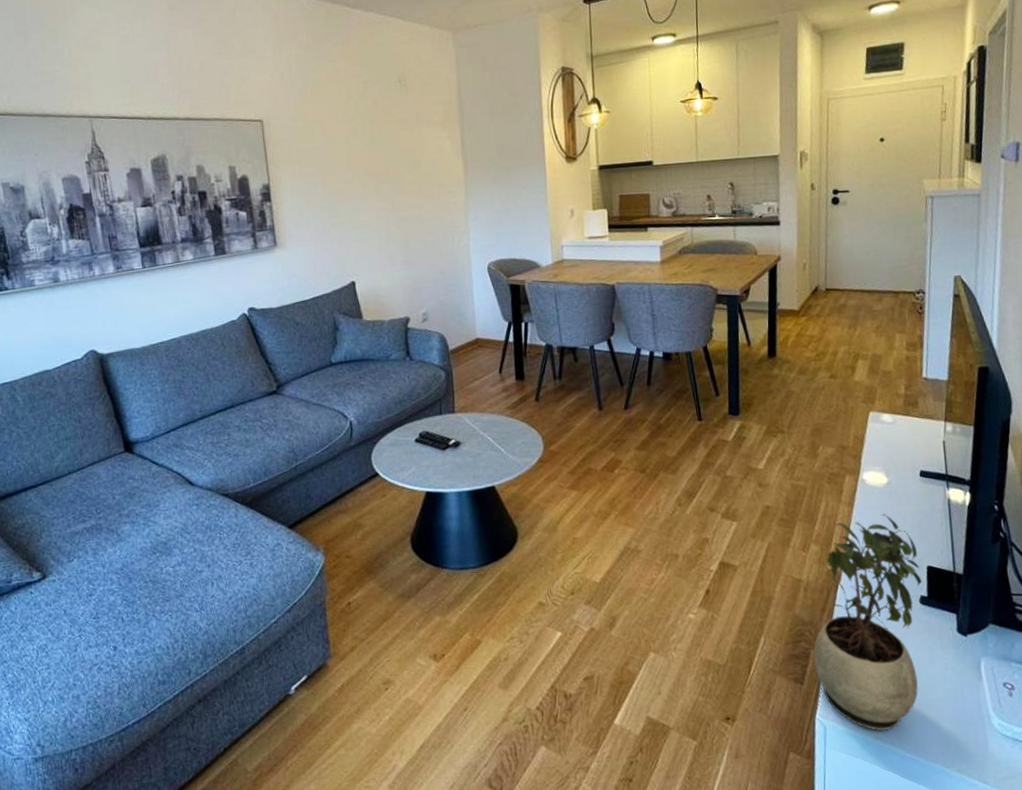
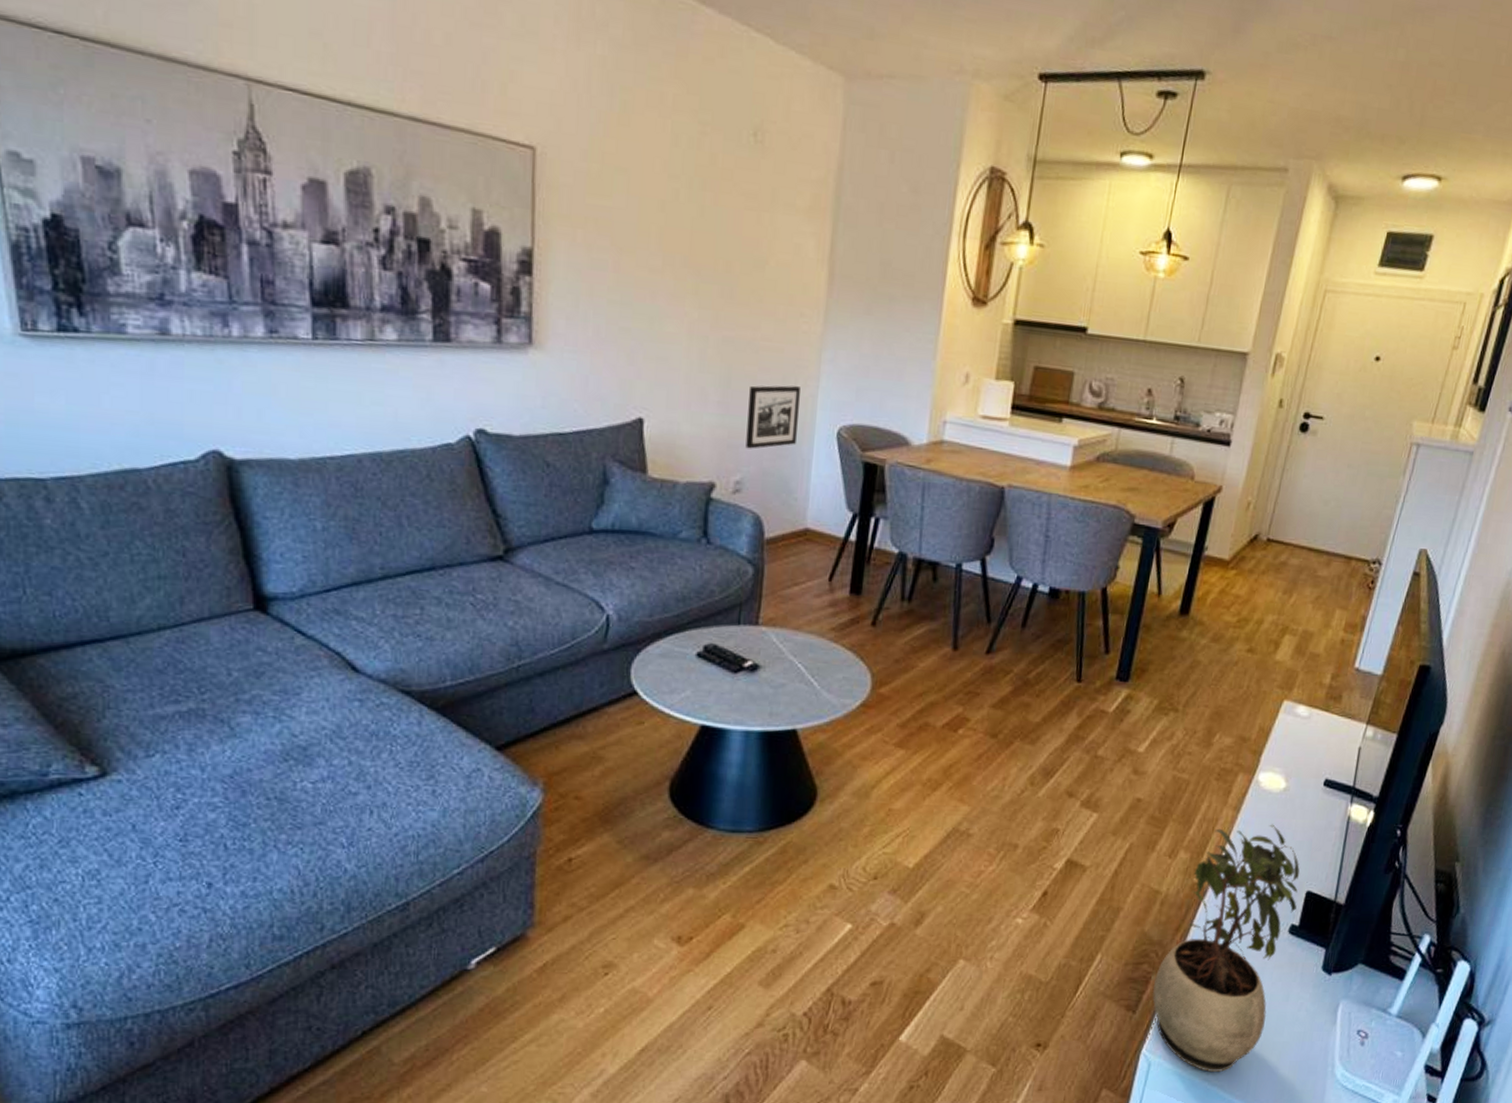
picture frame: none [423,241,460,290] -> present [745,385,800,449]

